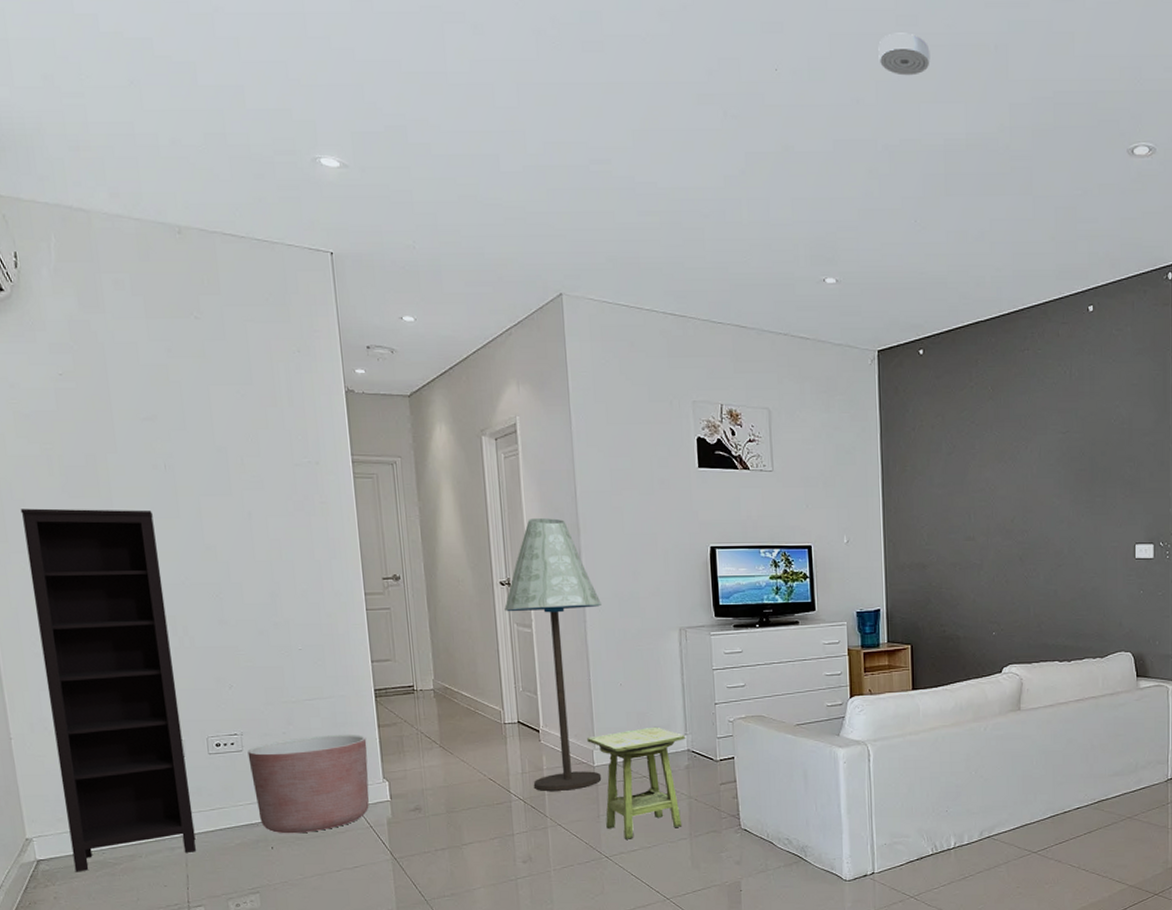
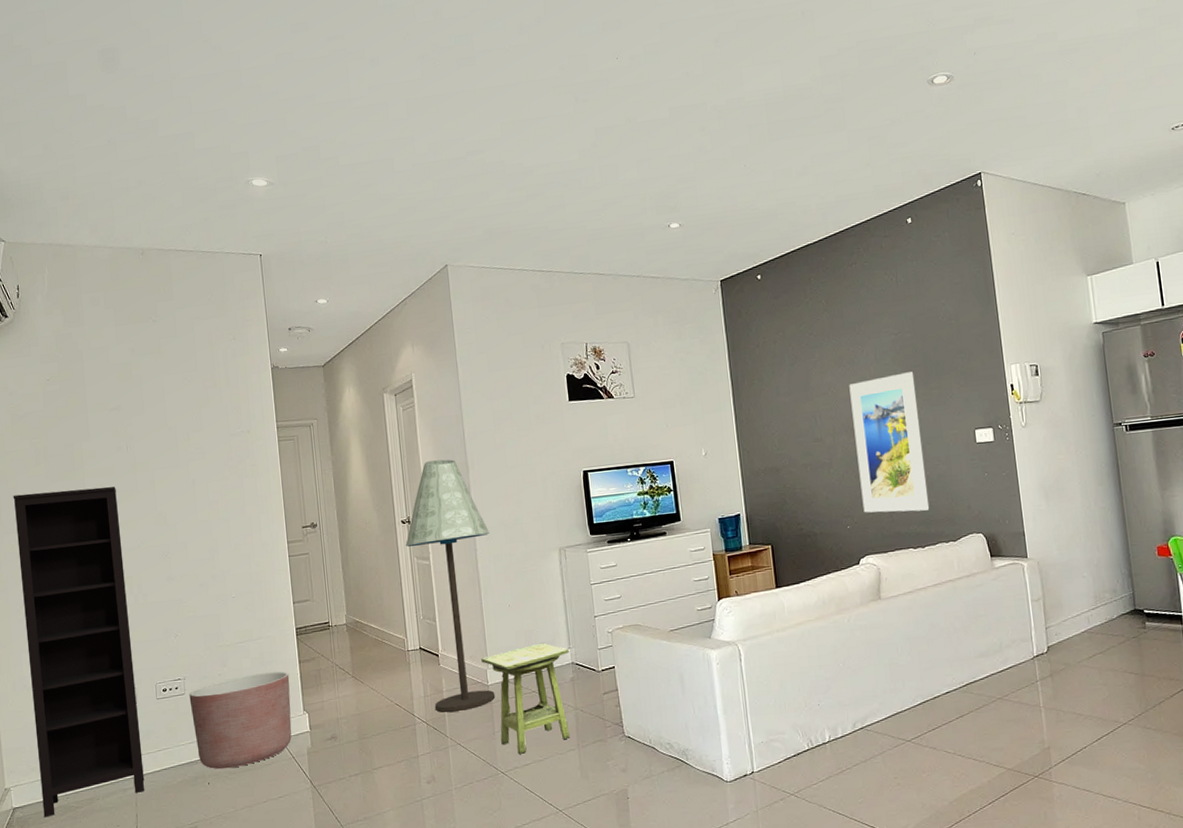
smoke detector: present [878,33,930,76] -> none [702,13,747,48]
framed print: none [1008,475,1080,624] -> present [849,371,930,513]

